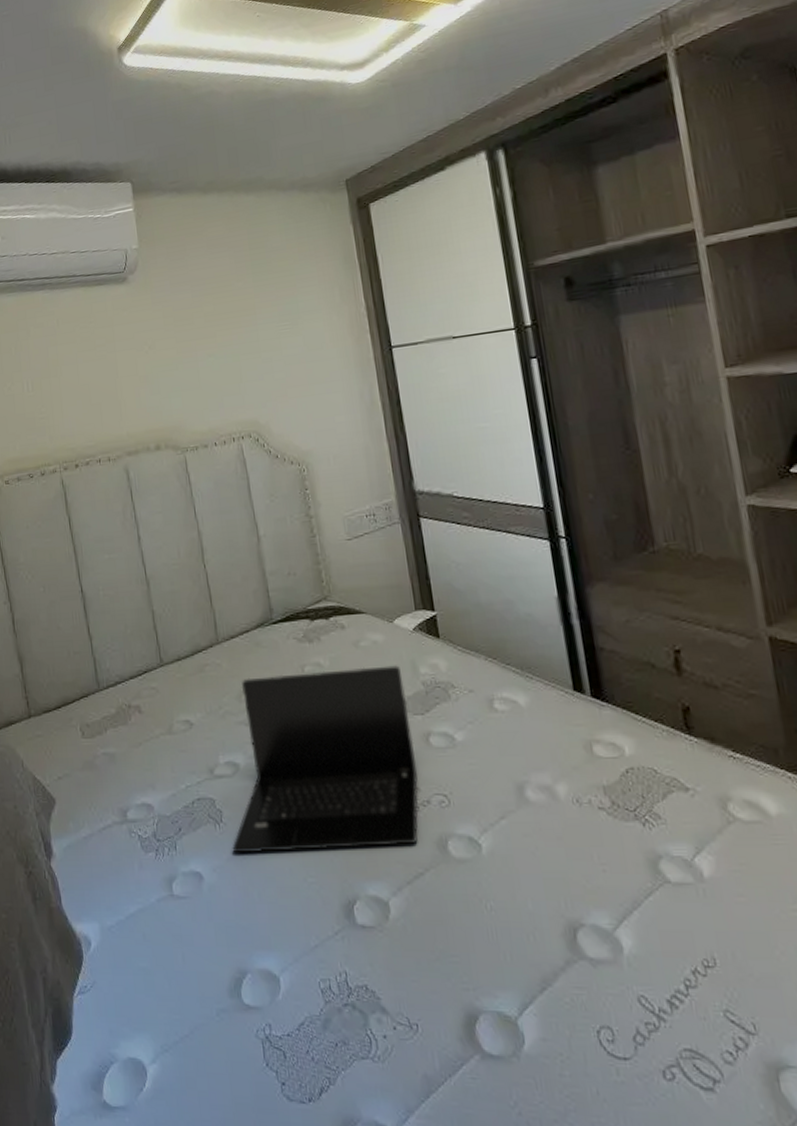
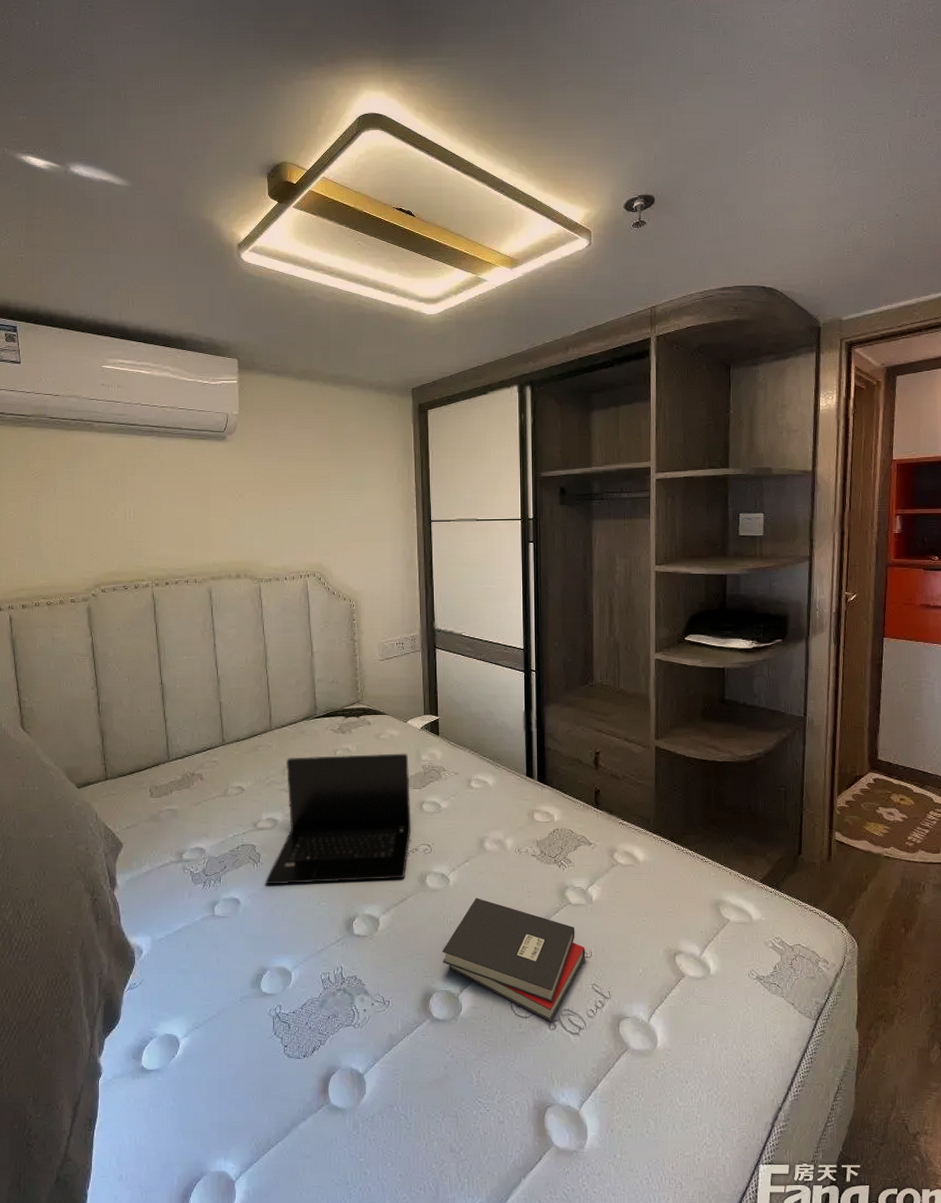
hardback book: none [483,873,706,1069] -> present [442,898,585,1022]

